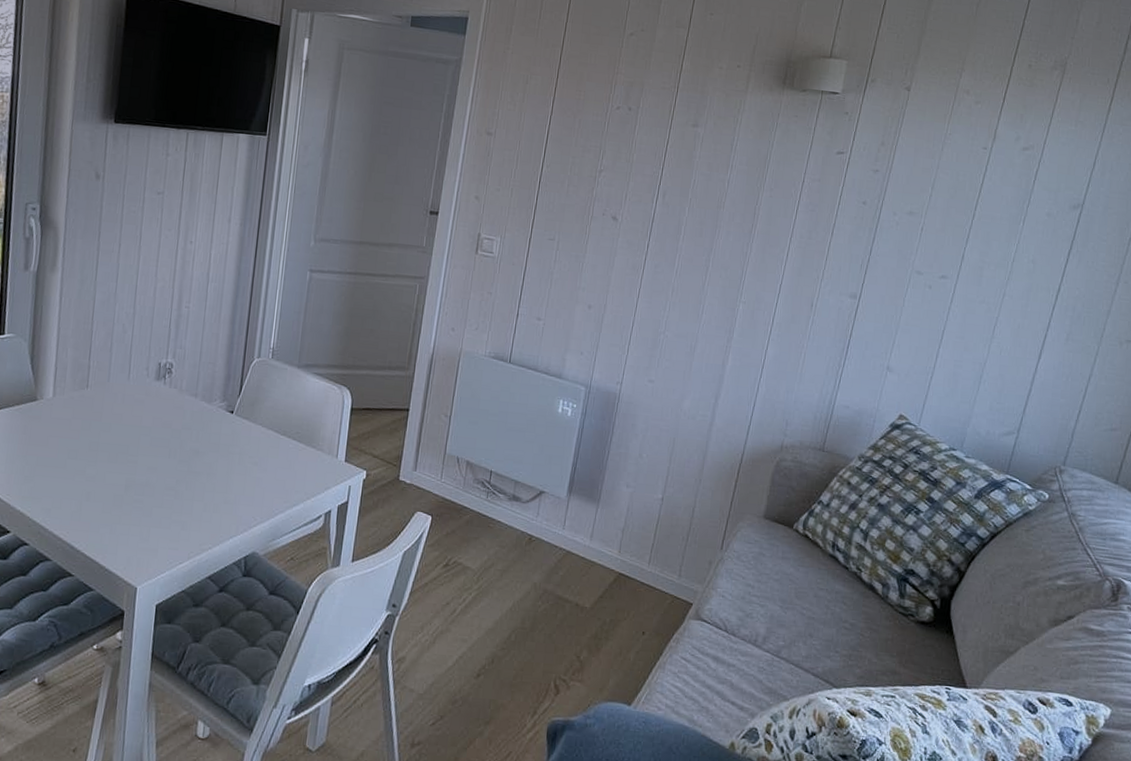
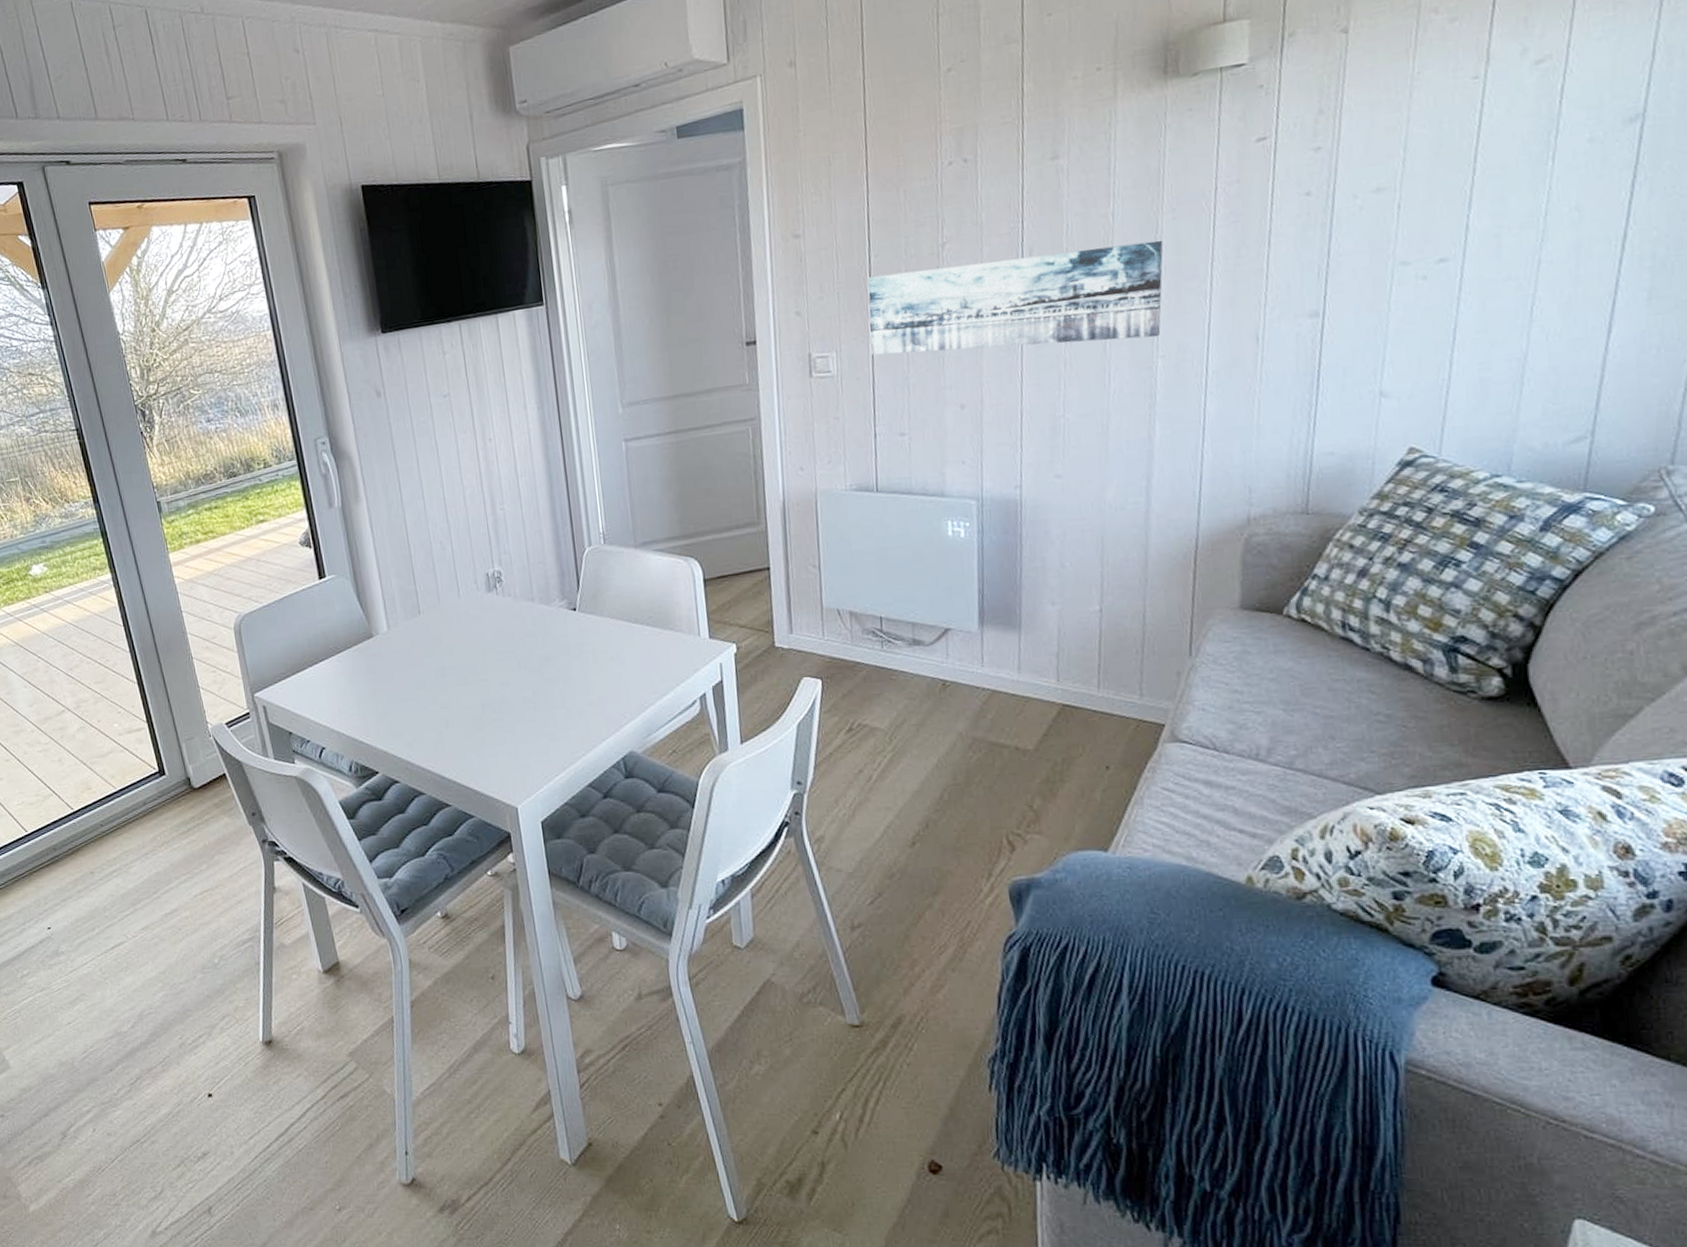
wall art: none [528,182,760,286] -> present [868,240,1164,356]

